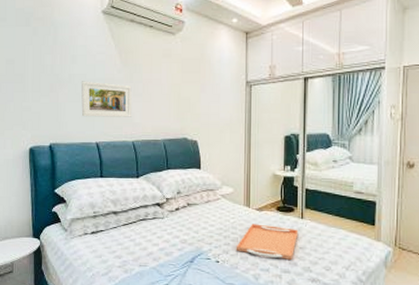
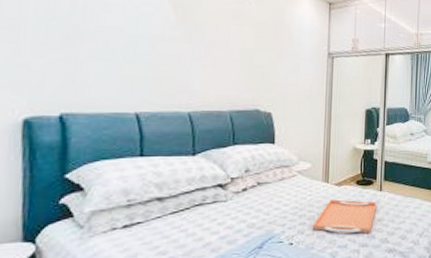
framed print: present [81,81,132,117] -> none [114,35,190,84]

